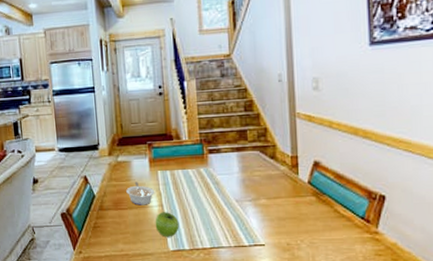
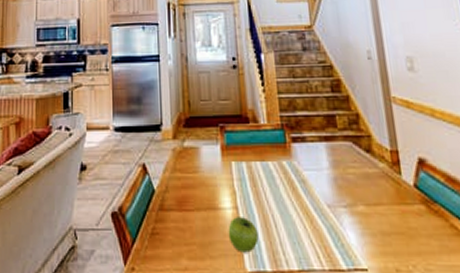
legume: present [126,181,155,206] -> none [193,174,228,207]

